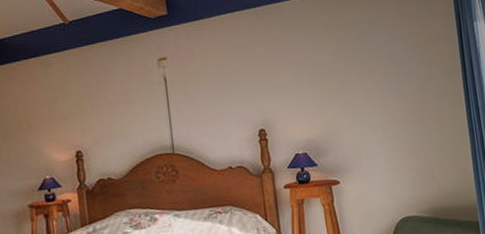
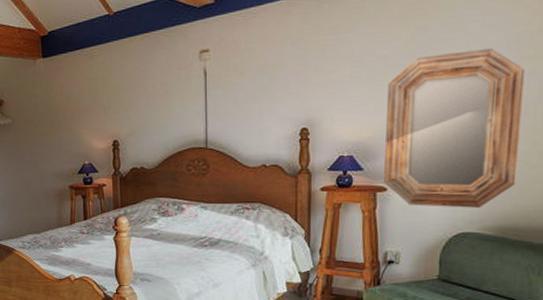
home mirror: none [325,56,436,196] -> present [384,48,525,208]

